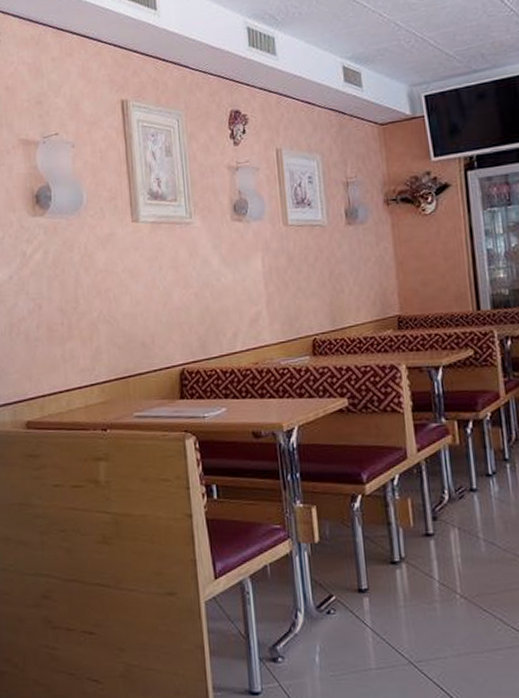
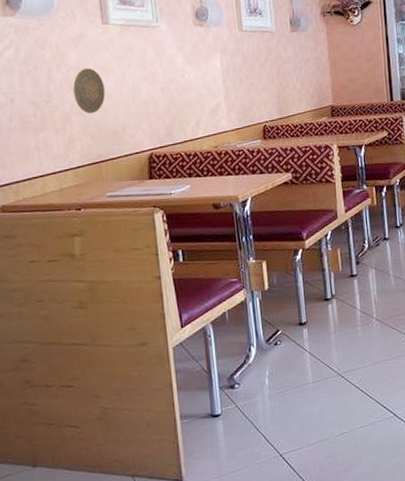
decorative plate: none [100,271,134,323] -> present [72,68,105,114]

